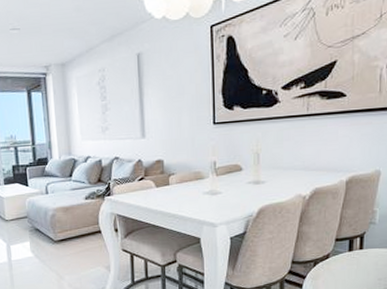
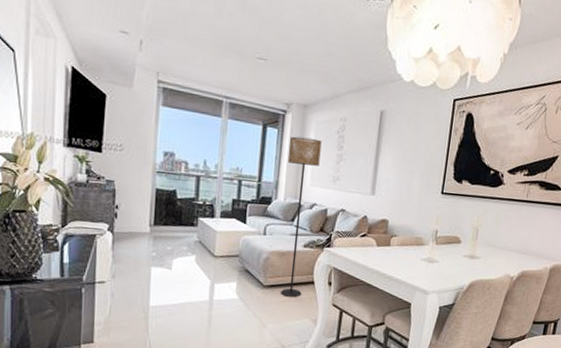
floor lamp: none [54,94,91,248] -> present [281,136,322,297]

